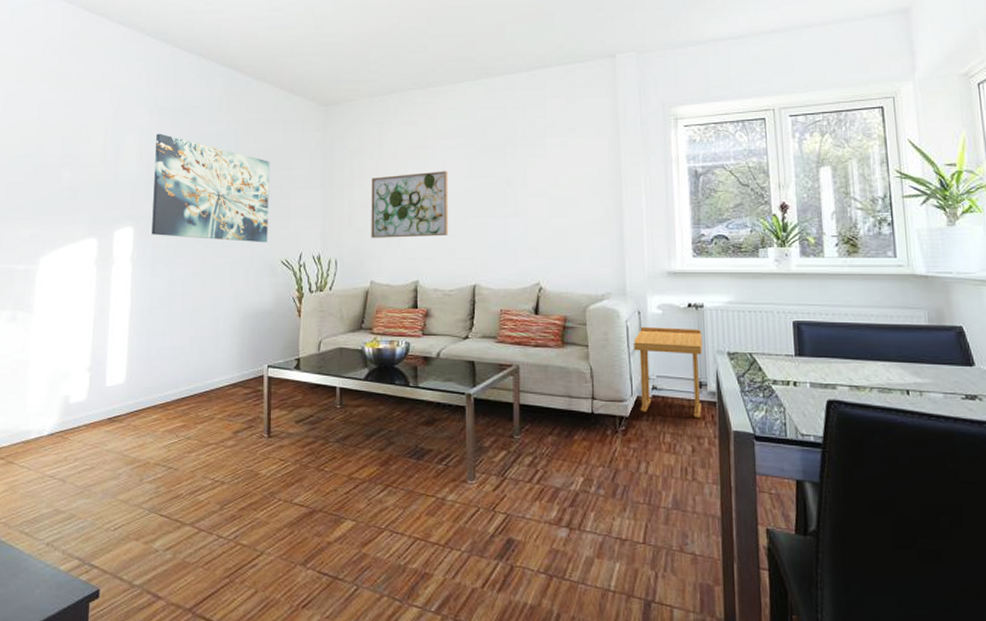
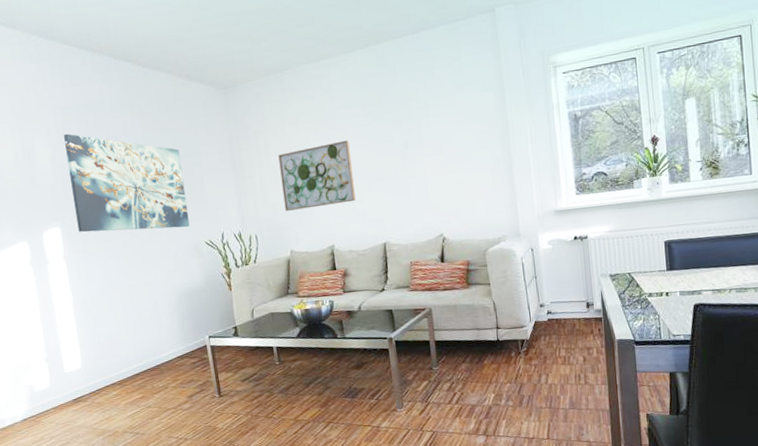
side table: present [634,327,703,419] -> none [529,258,590,334]

